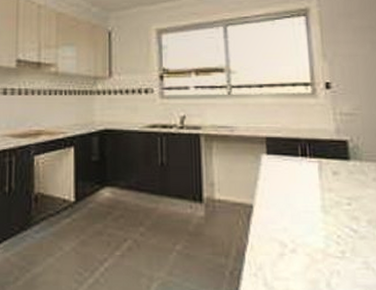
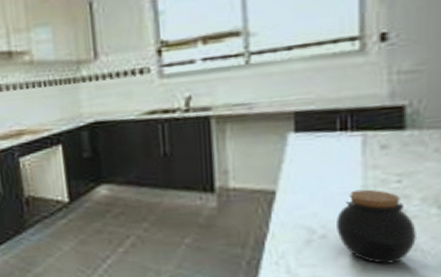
jar: none [303,209,368,280] -> present [337,189,416,264]

